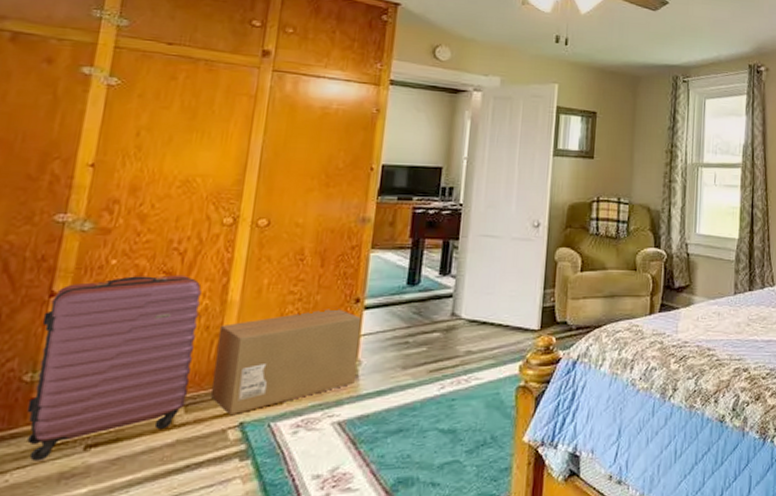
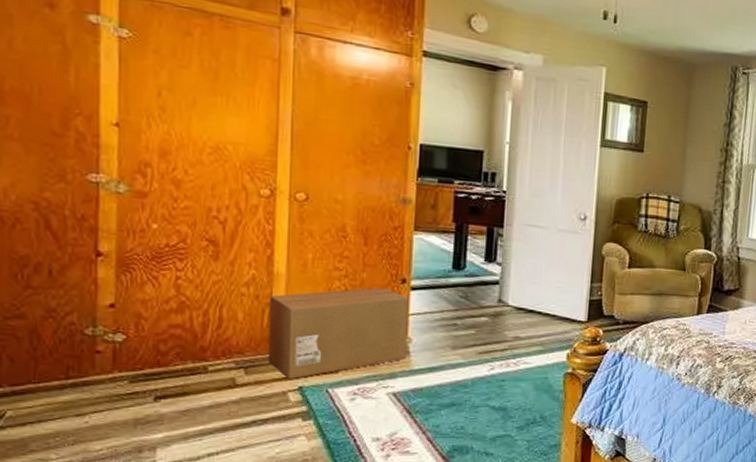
suitcase: present [26,275,202,461] -> none [93,241,250,407]

